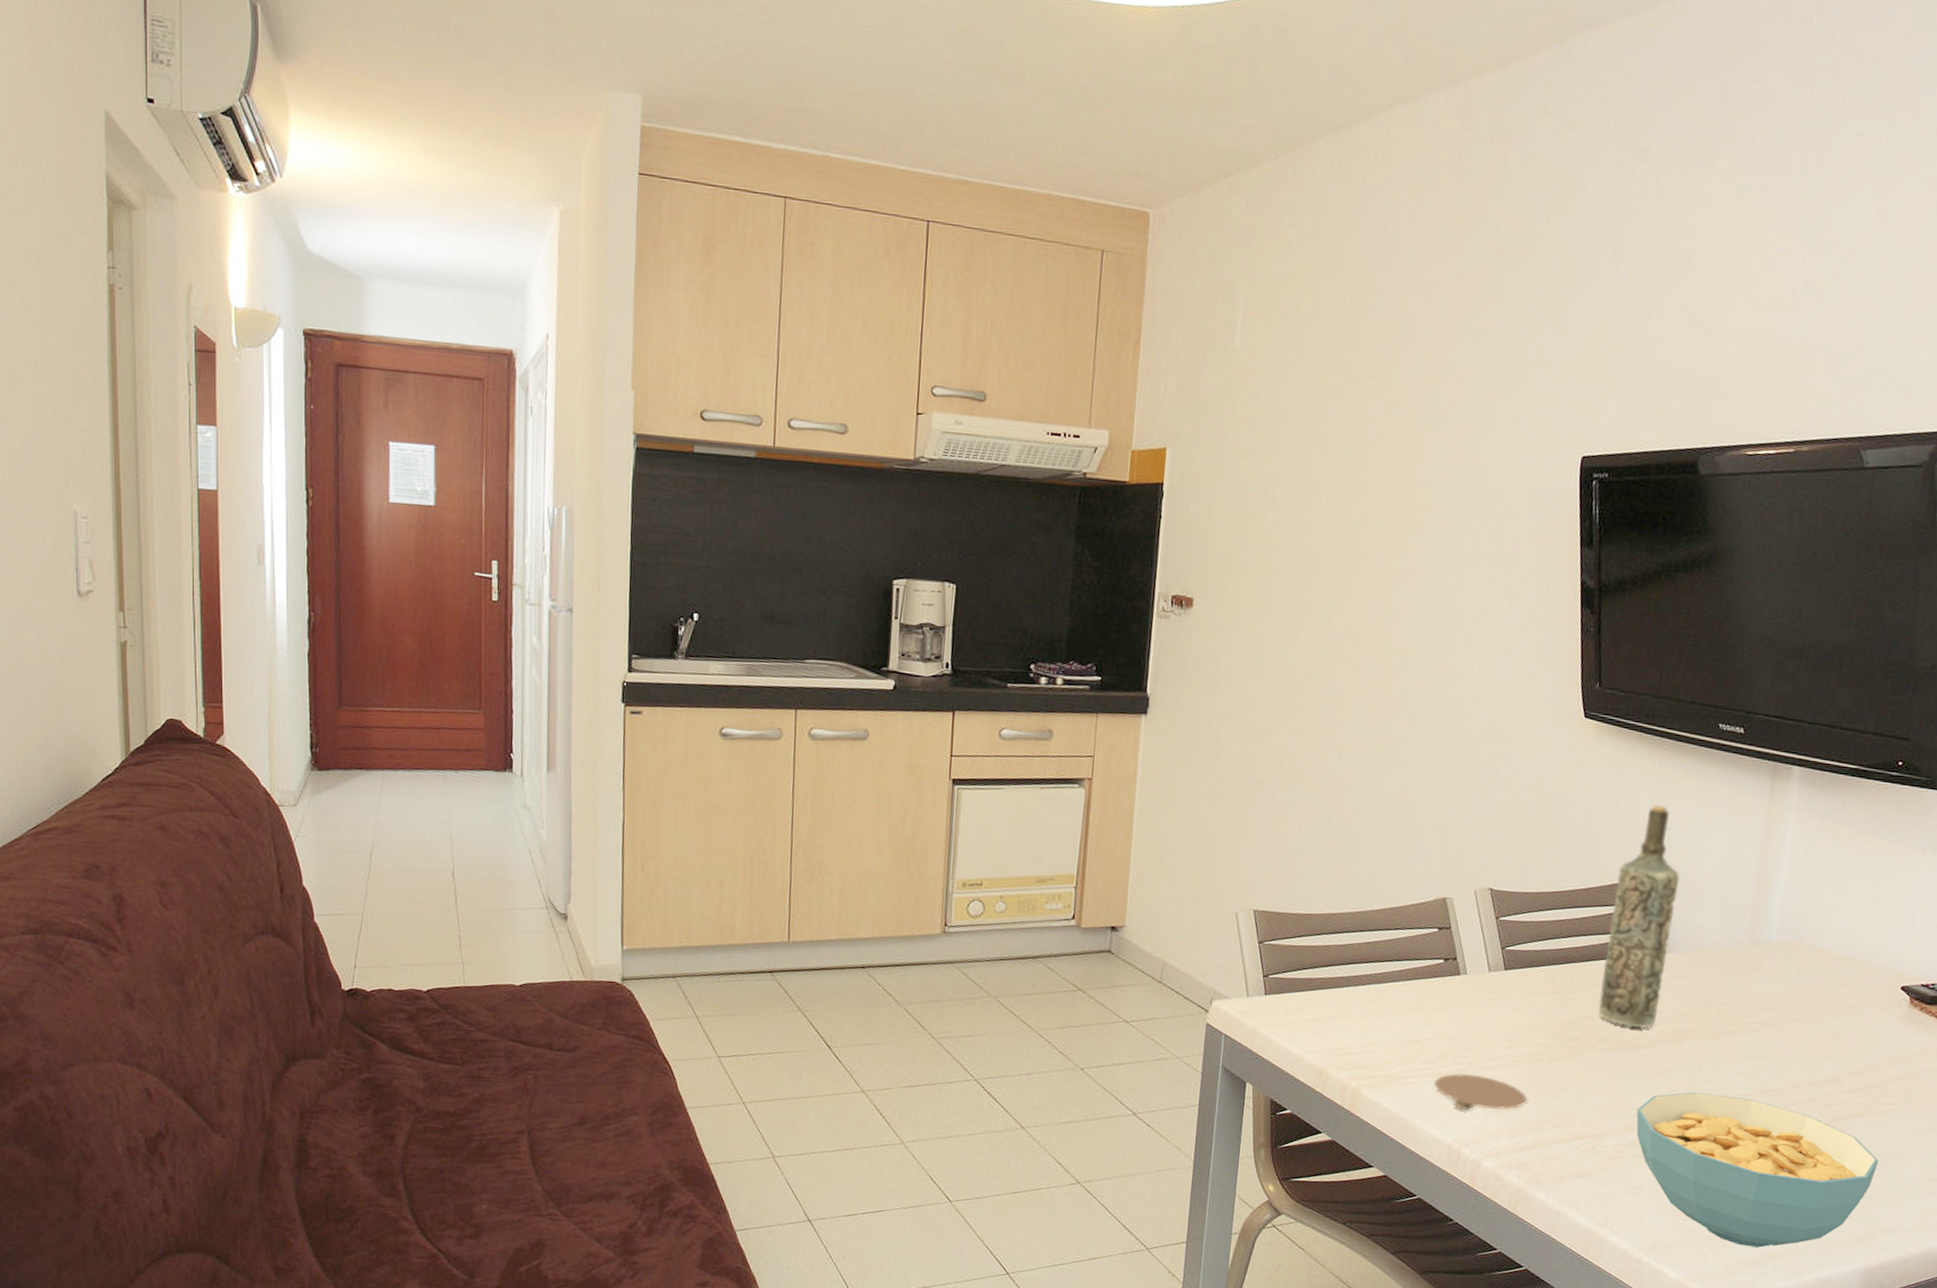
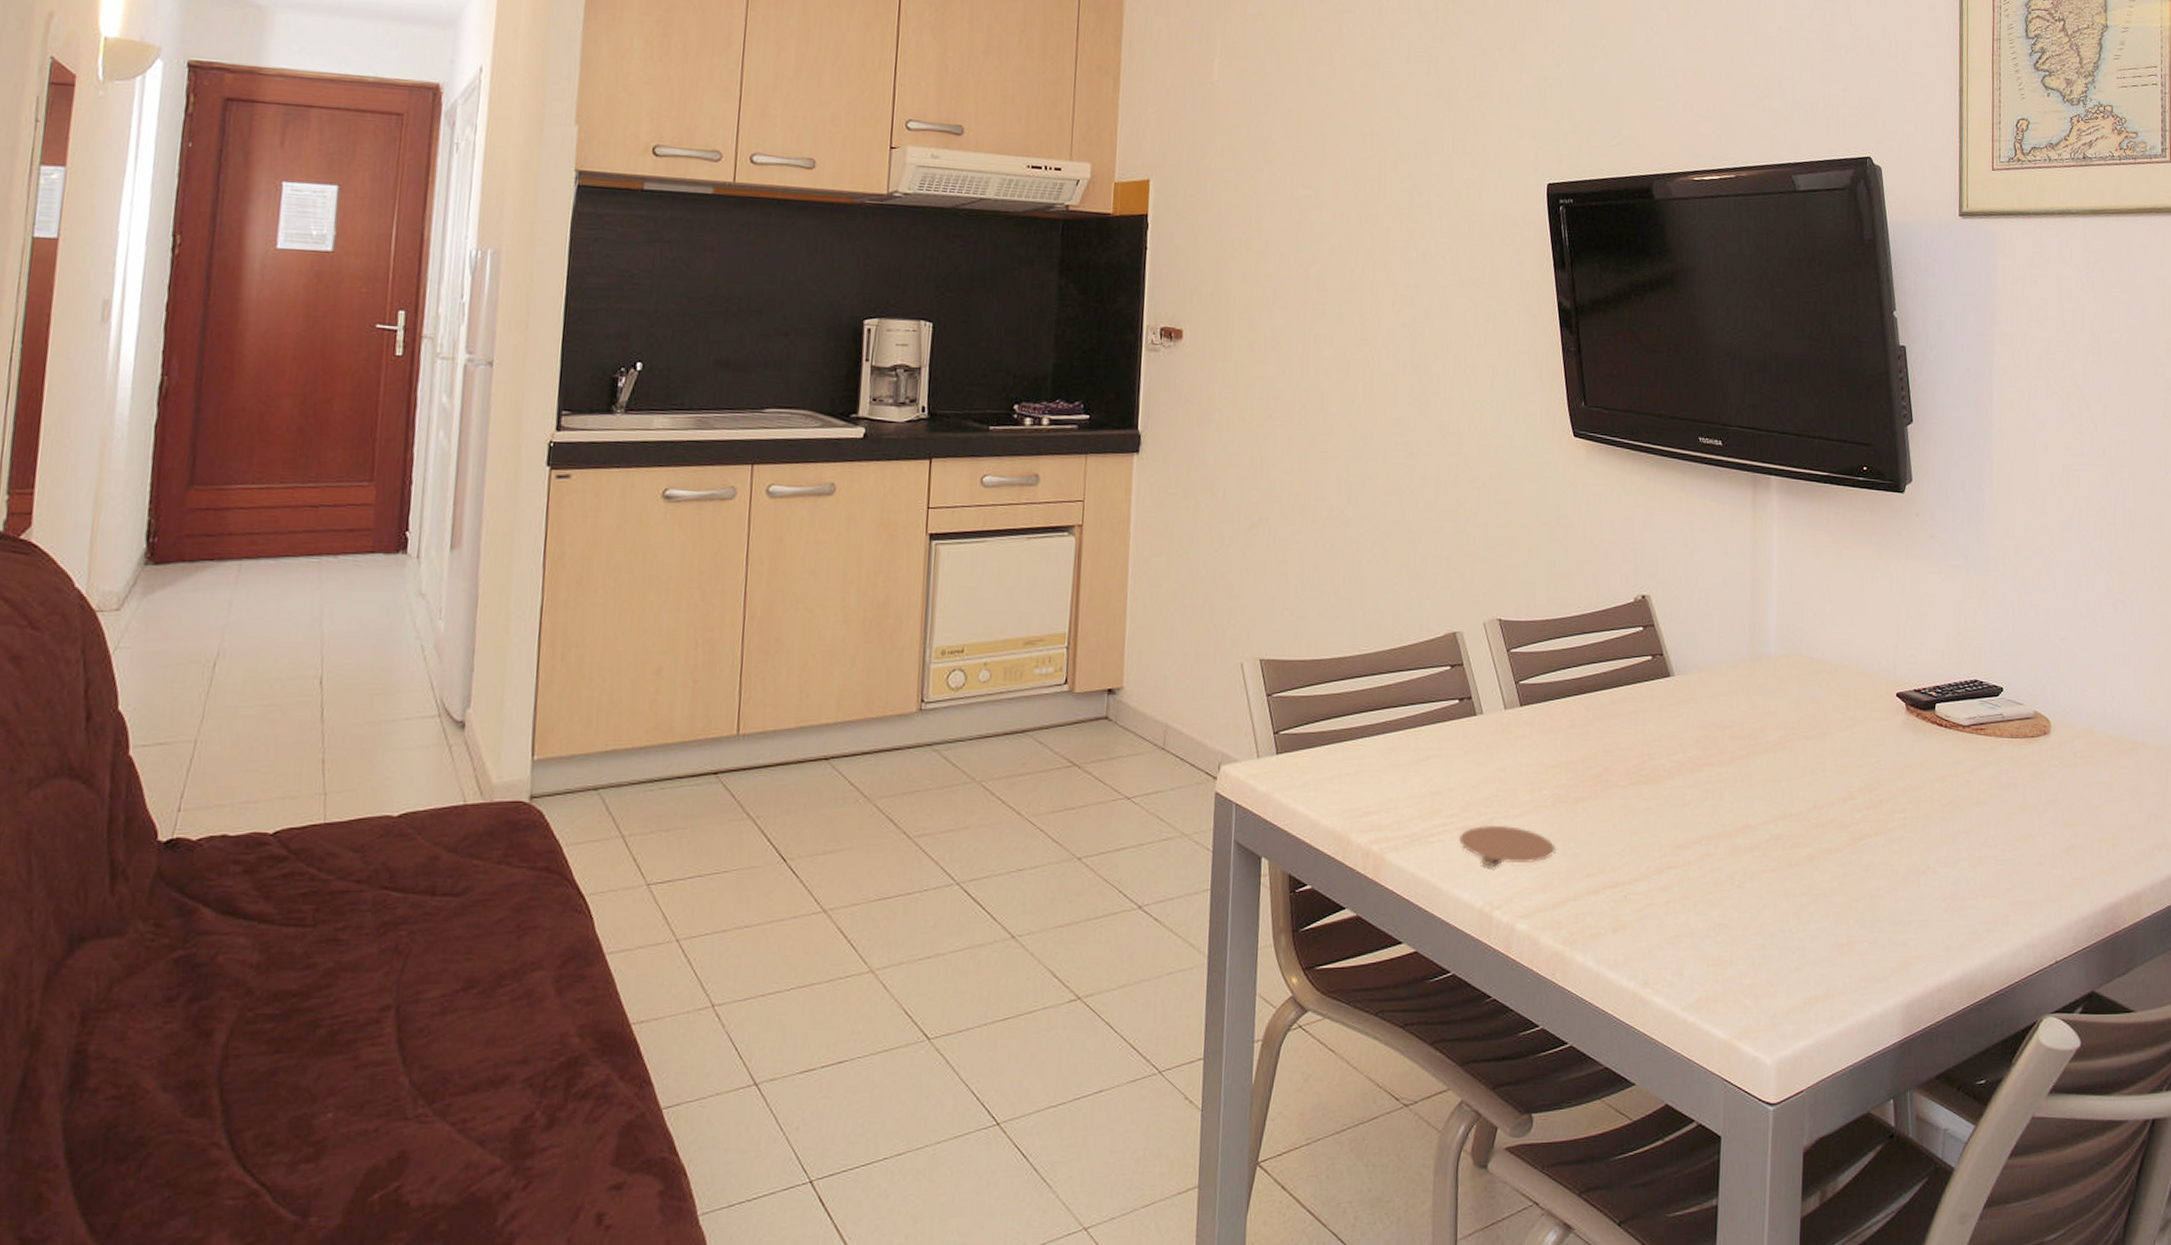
bottle: present [1598,805,1680,1028] -> none [1616,522,1680,759]
cereal bowl: present [1636,1091,1879,1248] -> none [1664,823,1901,992]

